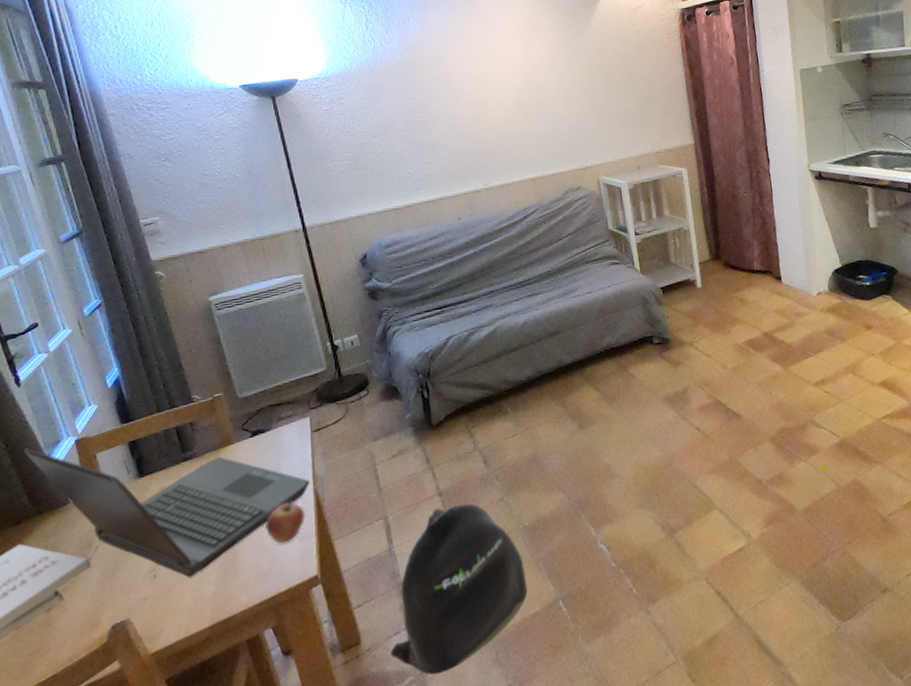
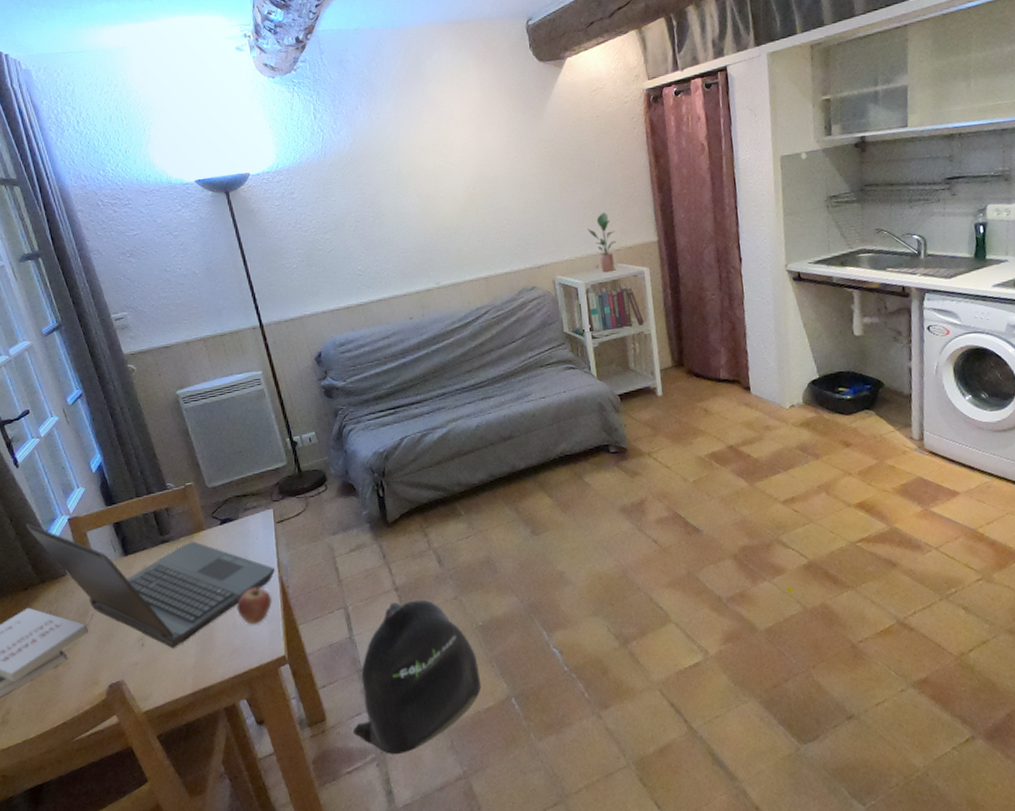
books: none [618,183,683,231] -> present [575,284,644,334]
potted plant: none [630,118,656,173] -> present [588,212,616,273]

